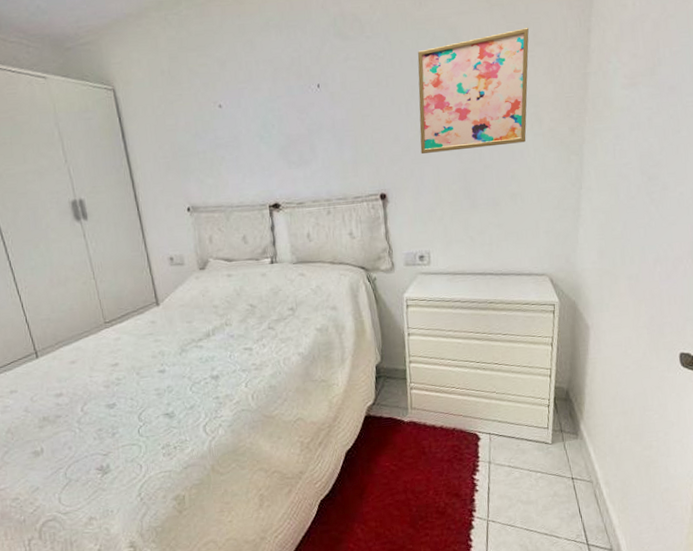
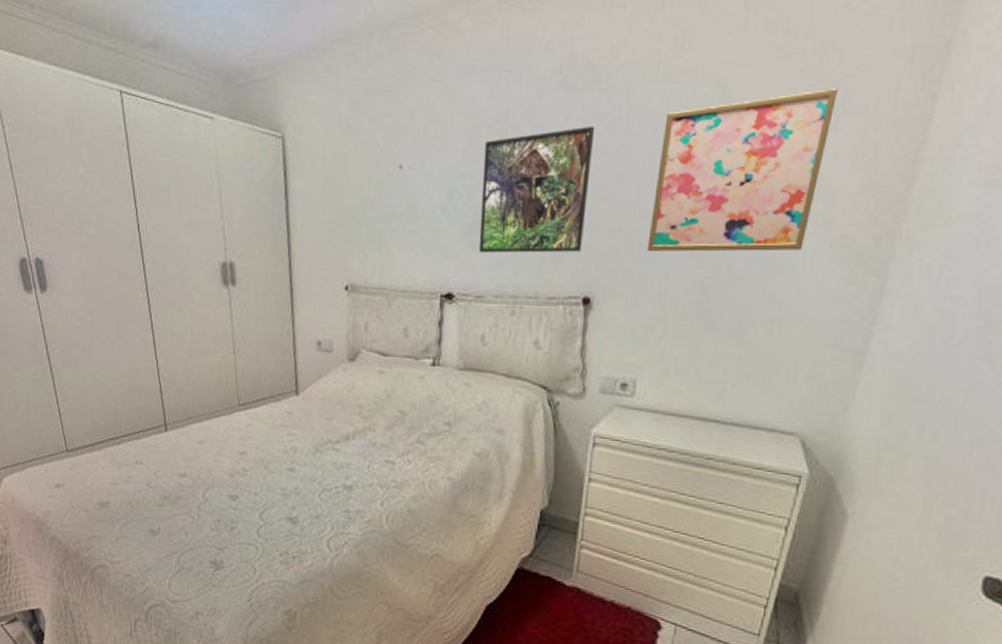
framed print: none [285,64,374,169] -> present [478,125,595,253]

